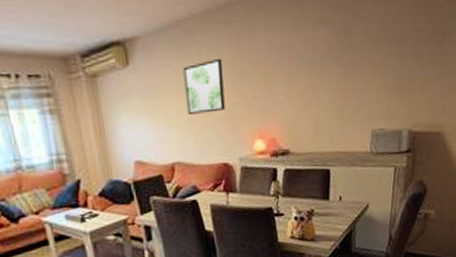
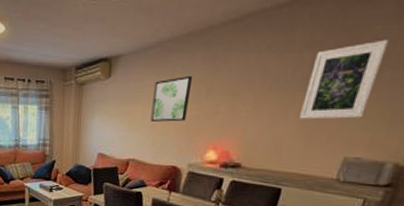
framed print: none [328,16,381,97] -> present [300,39,390,120]

